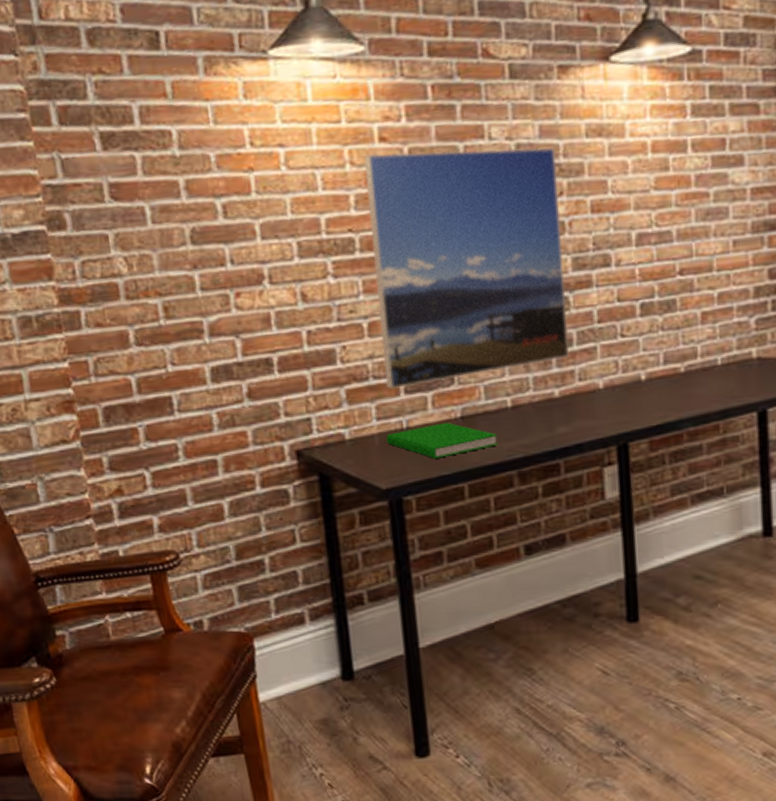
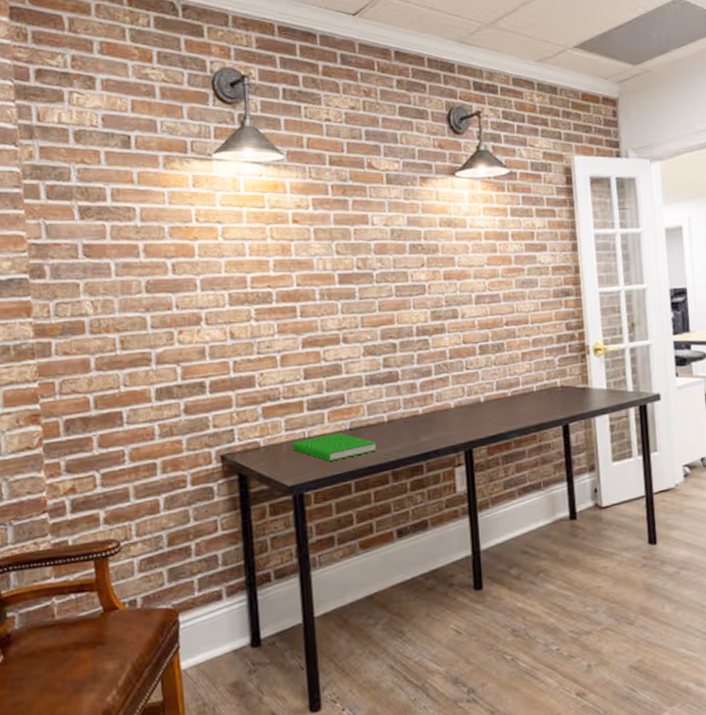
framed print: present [364,147,570,390] -> none [281,231,430,408]

